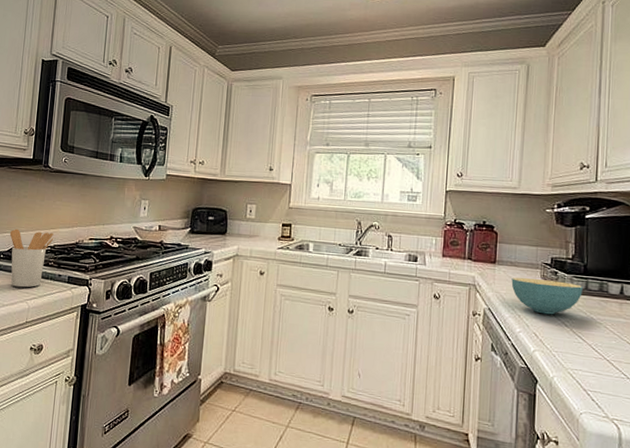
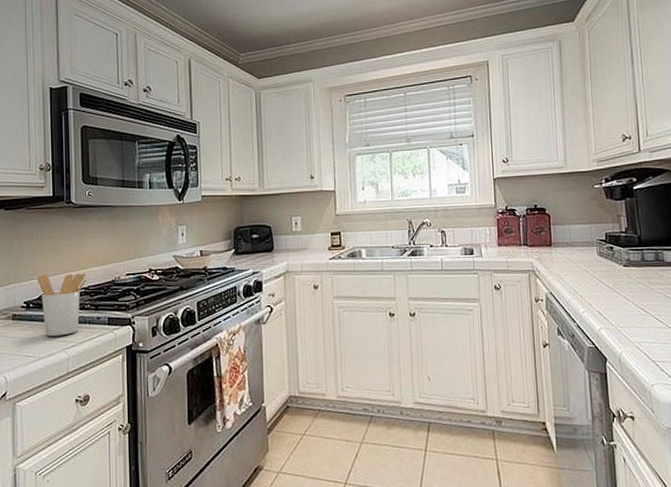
cereal bowl: present [511,277,583,315] -> none [569,256,640,291]

